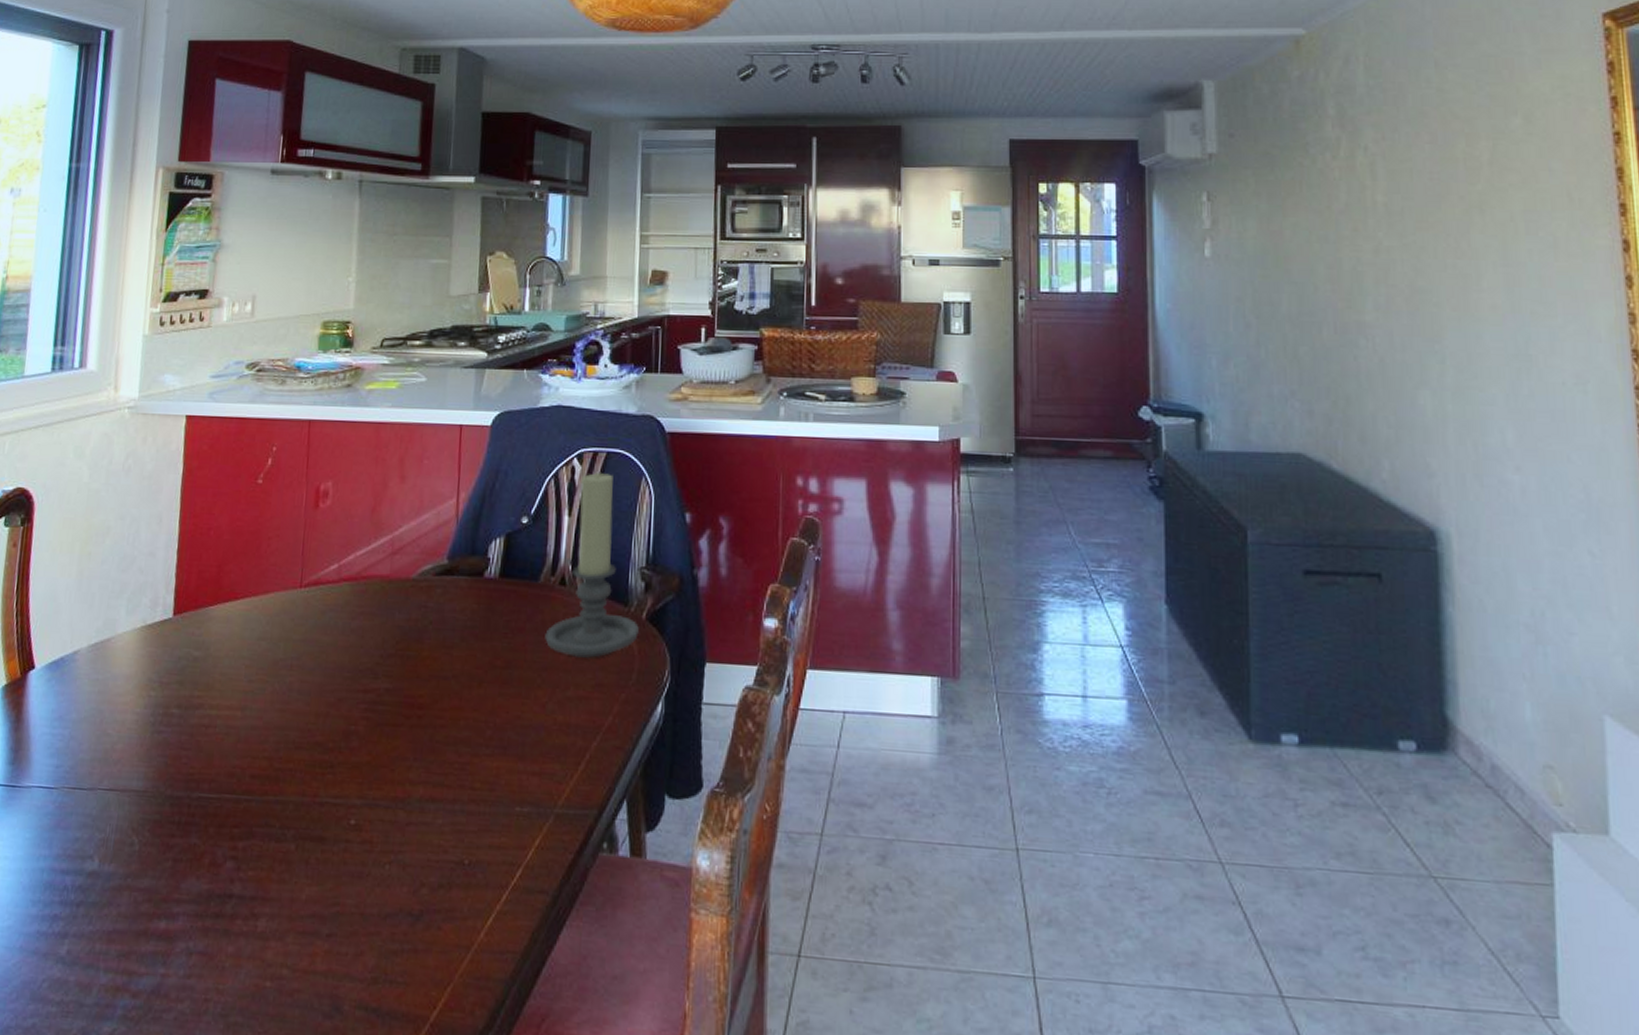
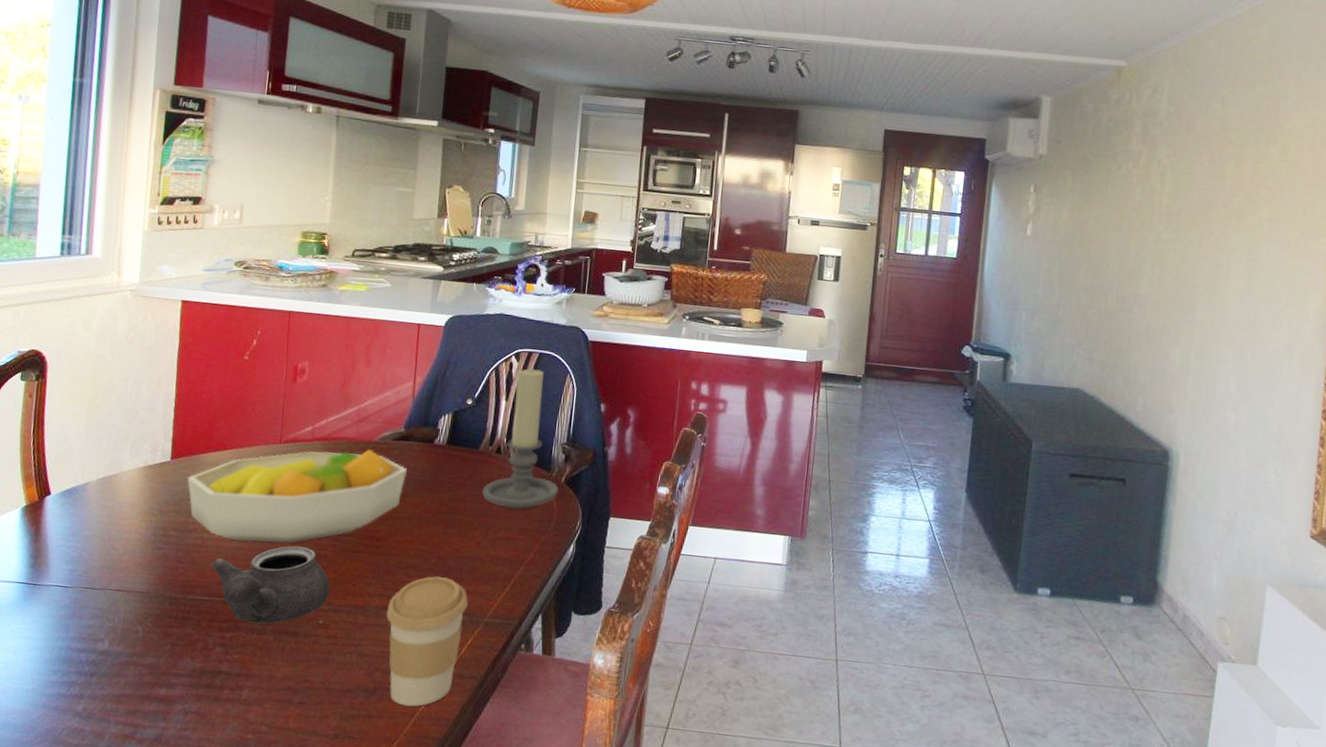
fruit bowl: none [191,589,453,719] -> present [186,449,408,544]
teapot: none [218,720,363,828] -> present [210,546,330,624]
coffee cup: none [432,752,533,936] -> present [386,575,468,707]

